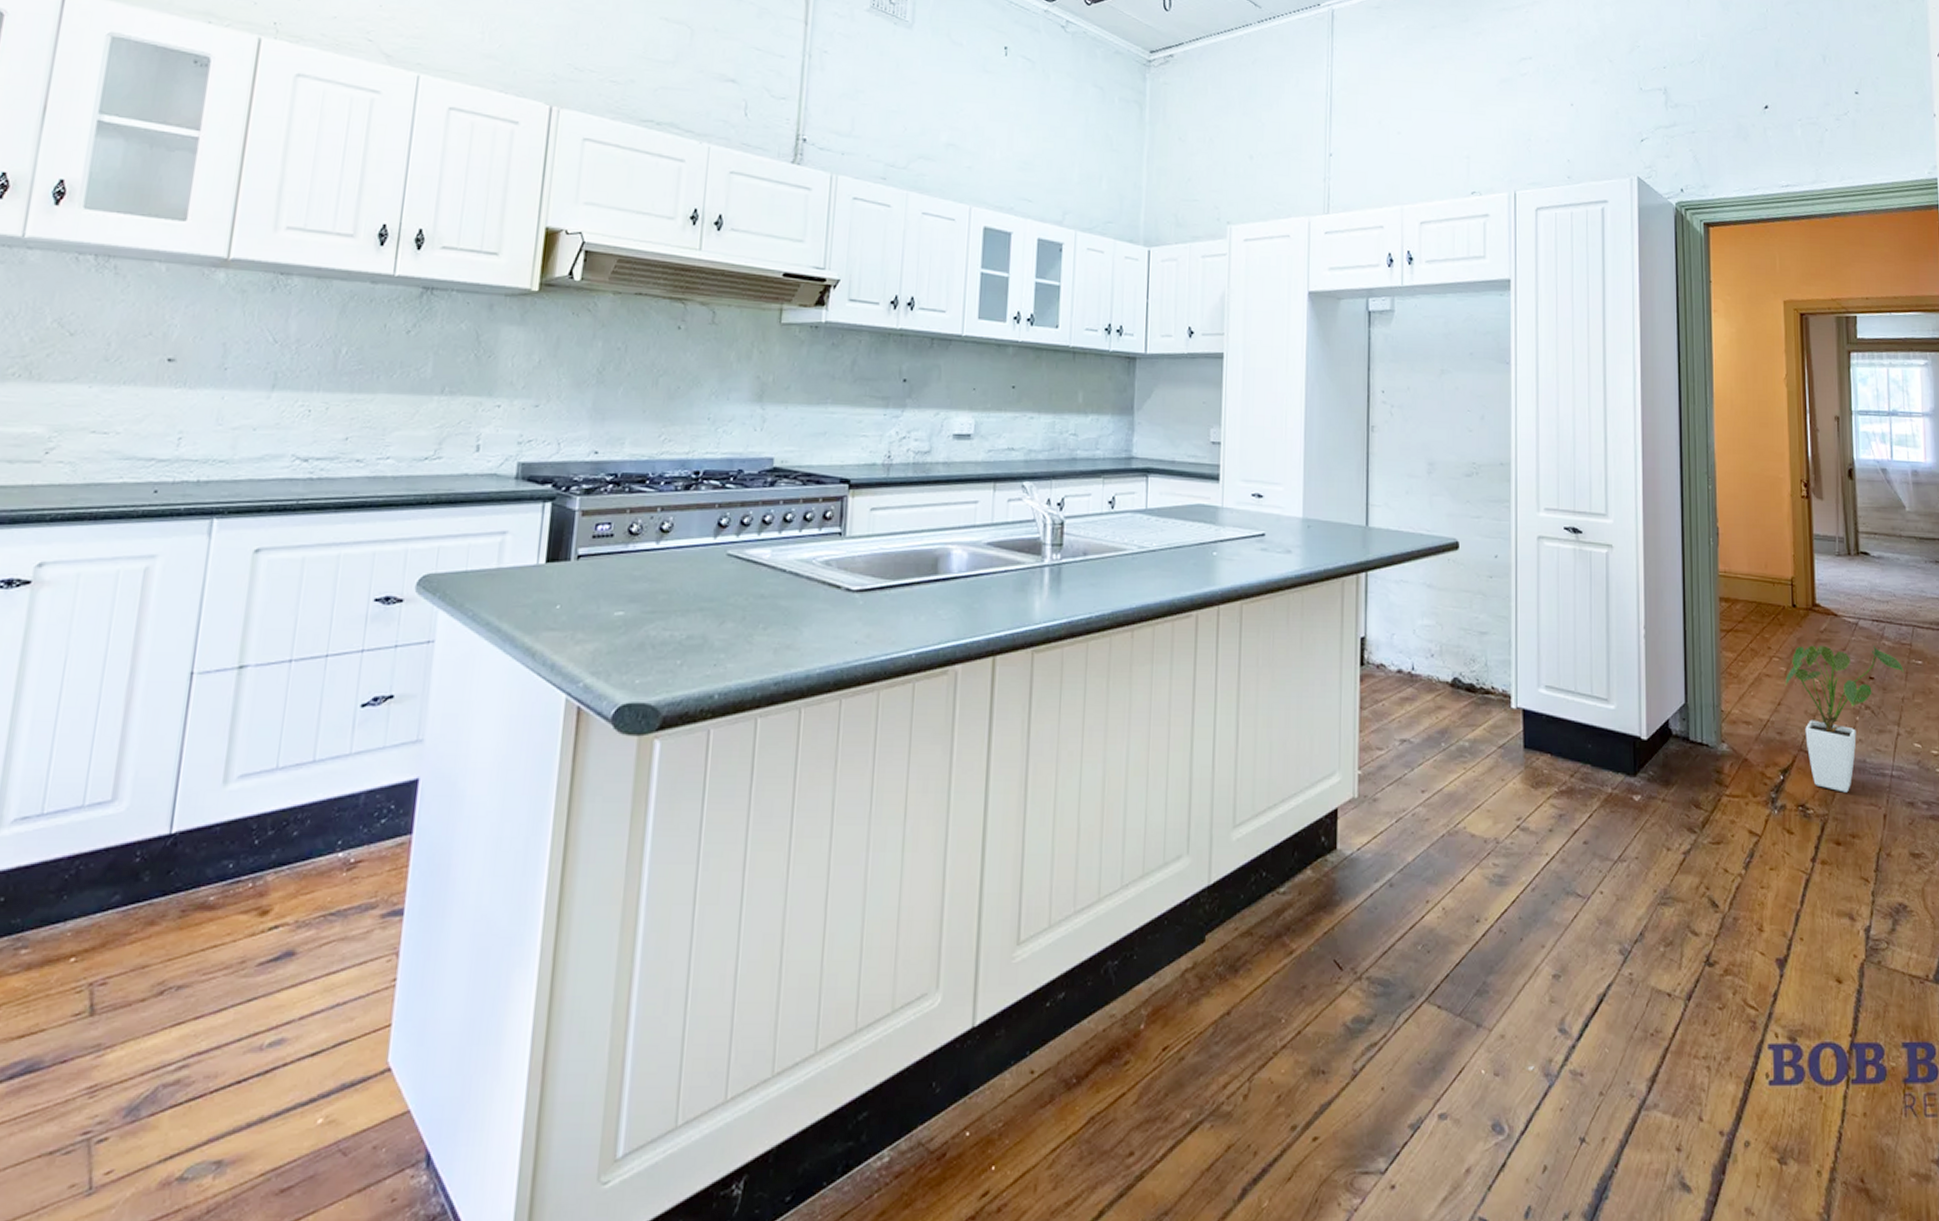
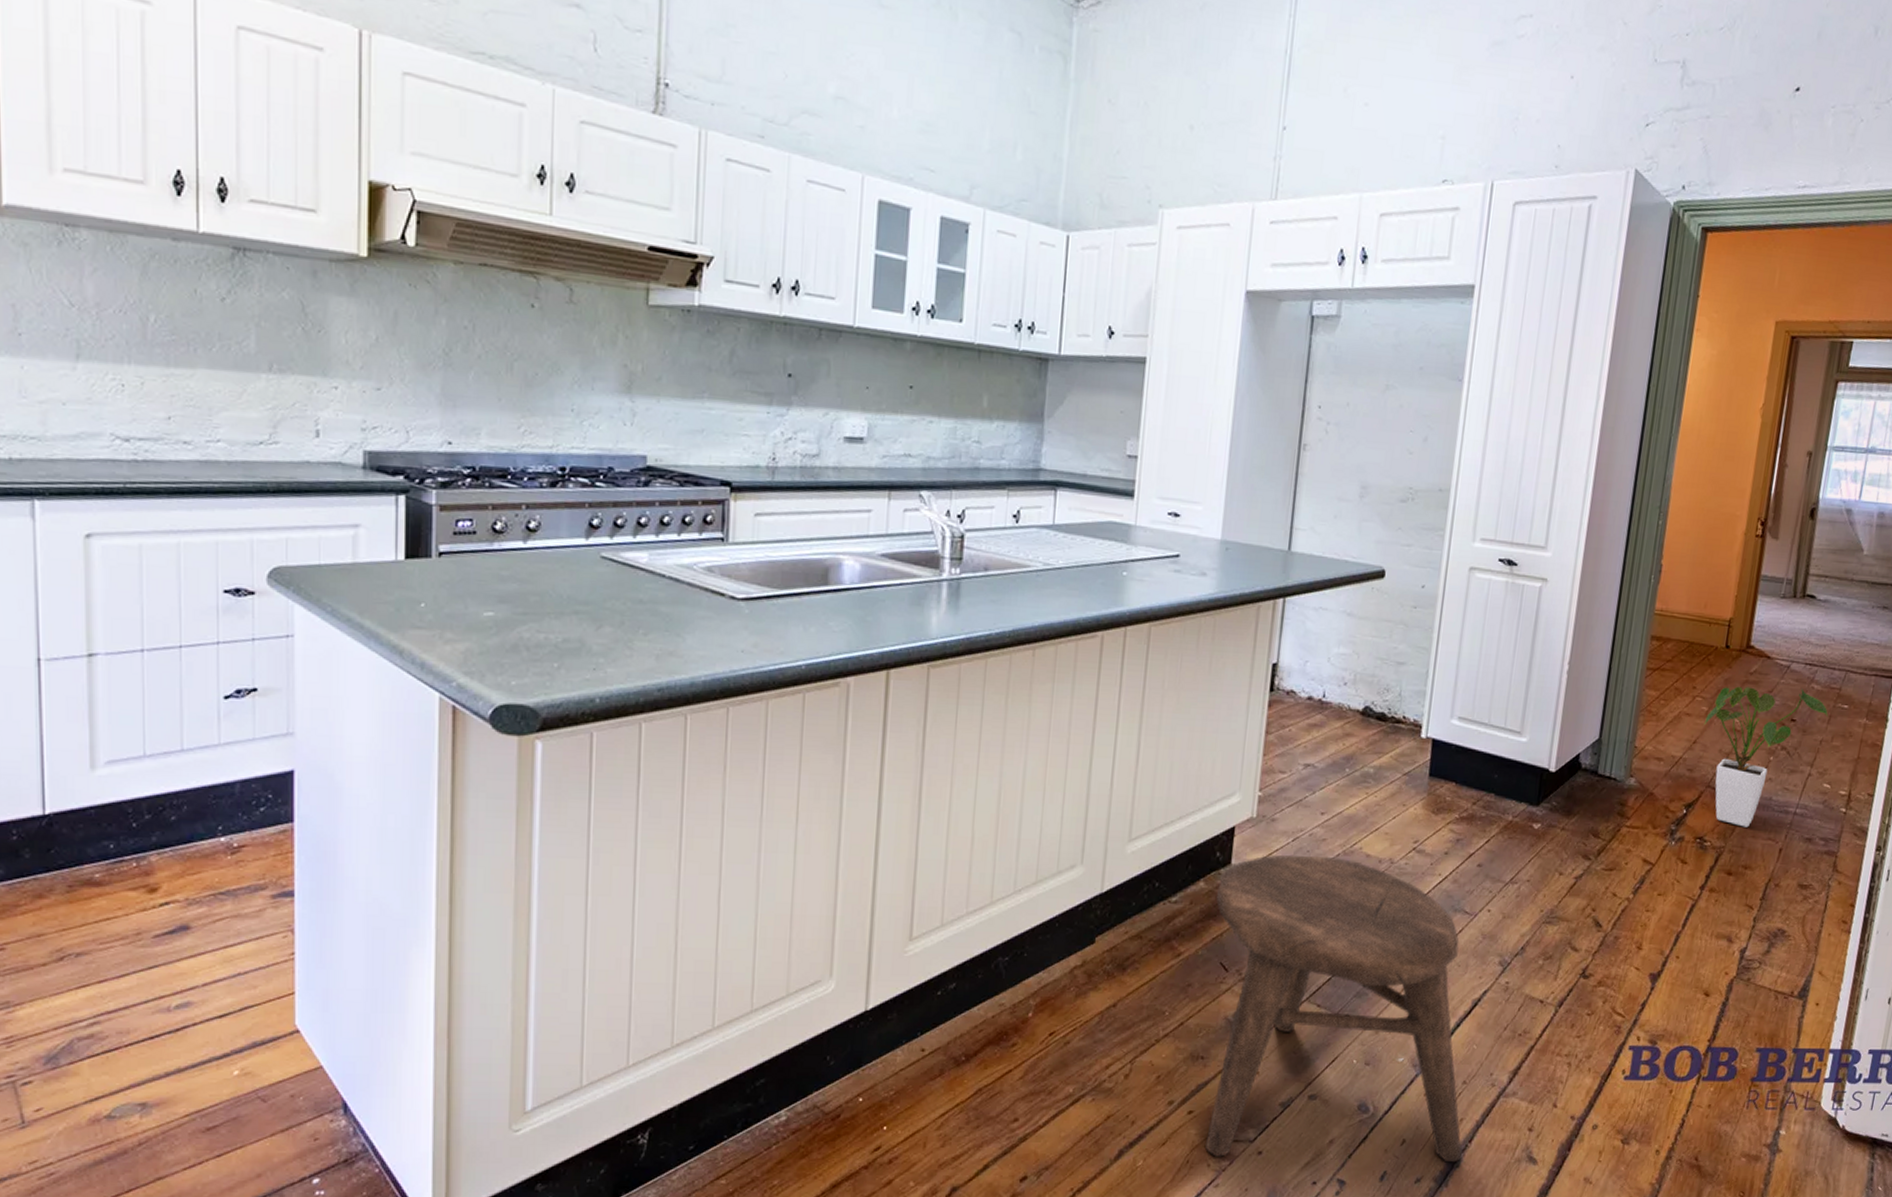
stool: none [1325,838,1610,1193] -> present [1205,855,1463,1163]

